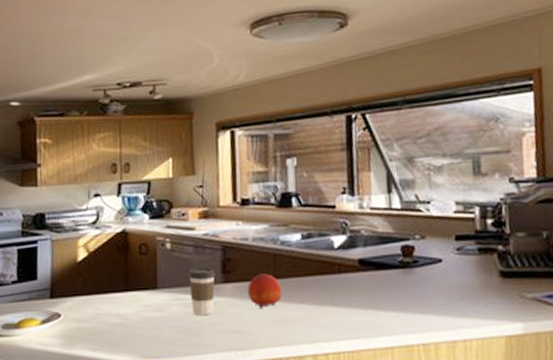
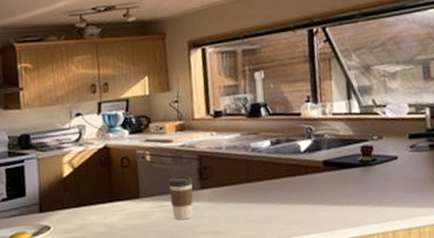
fruit: present [248,274,283,309] -> none [223,178,256,211]

